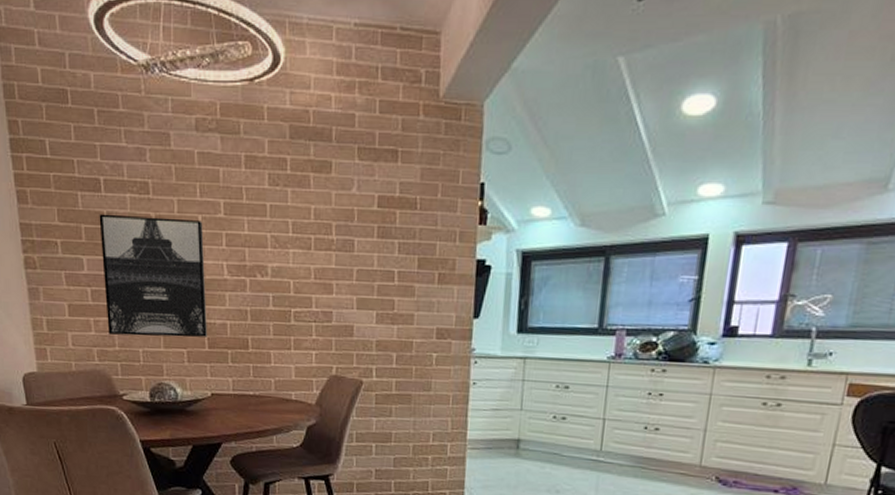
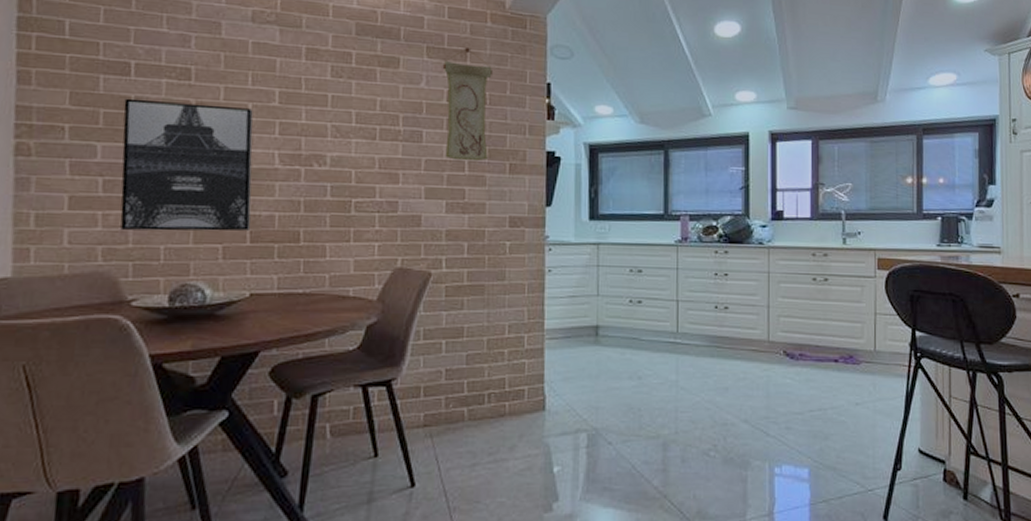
wall scroll: none [373,145,425,271] -> present [442,46,494,162]

